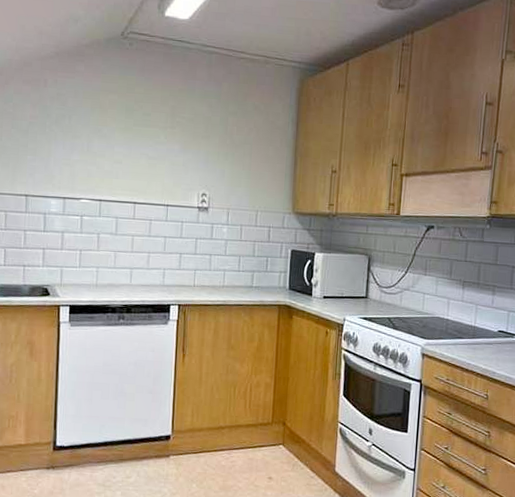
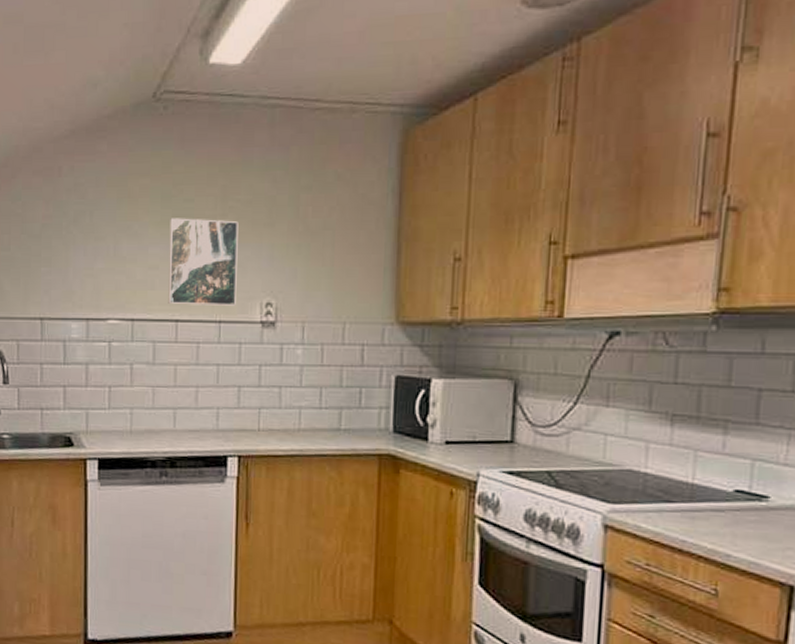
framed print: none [128,126,183,195] -> present [168,218,239,307]

